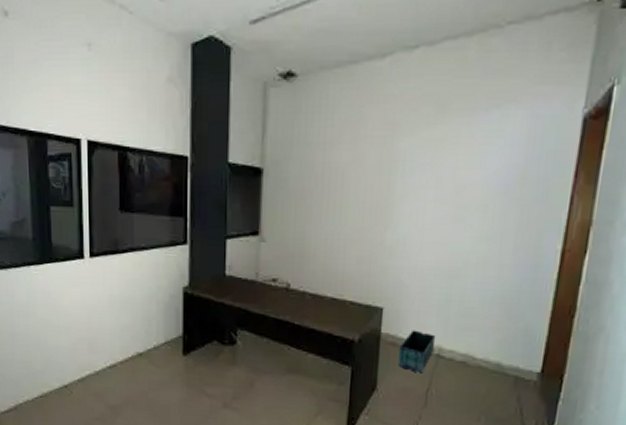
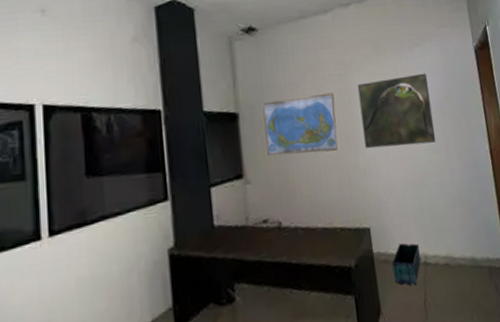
world map: none [286,156,372,222] -> present [262,92,338,156]
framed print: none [398,144,501,230] -> present [357,73,436,149]

